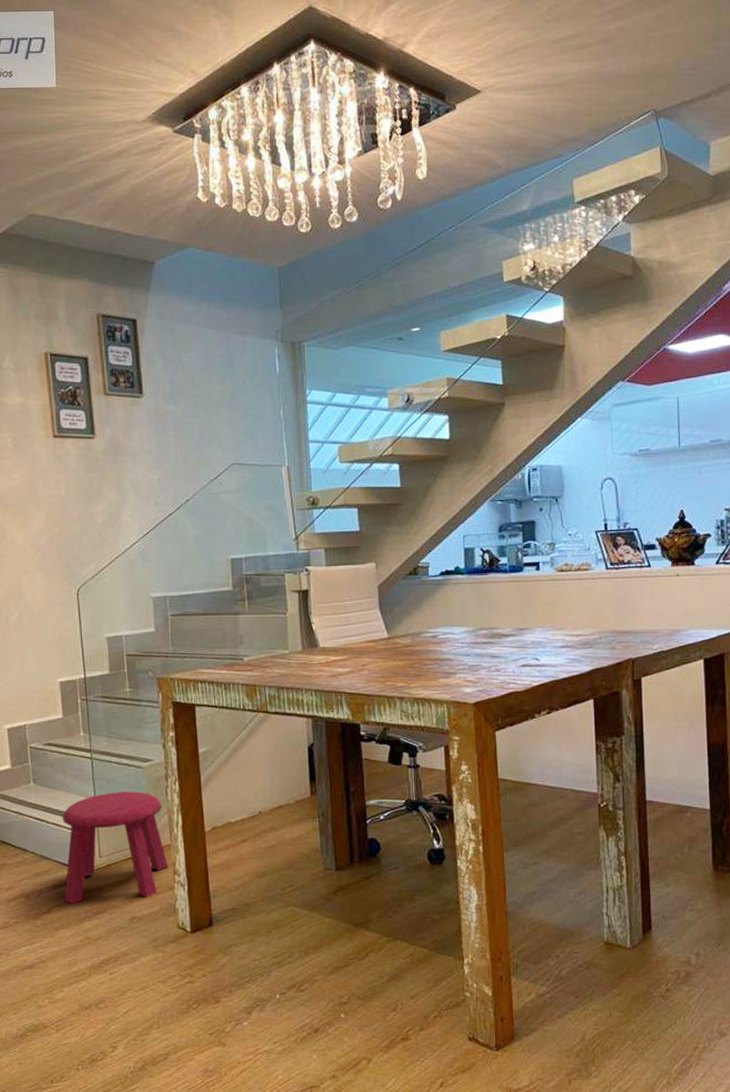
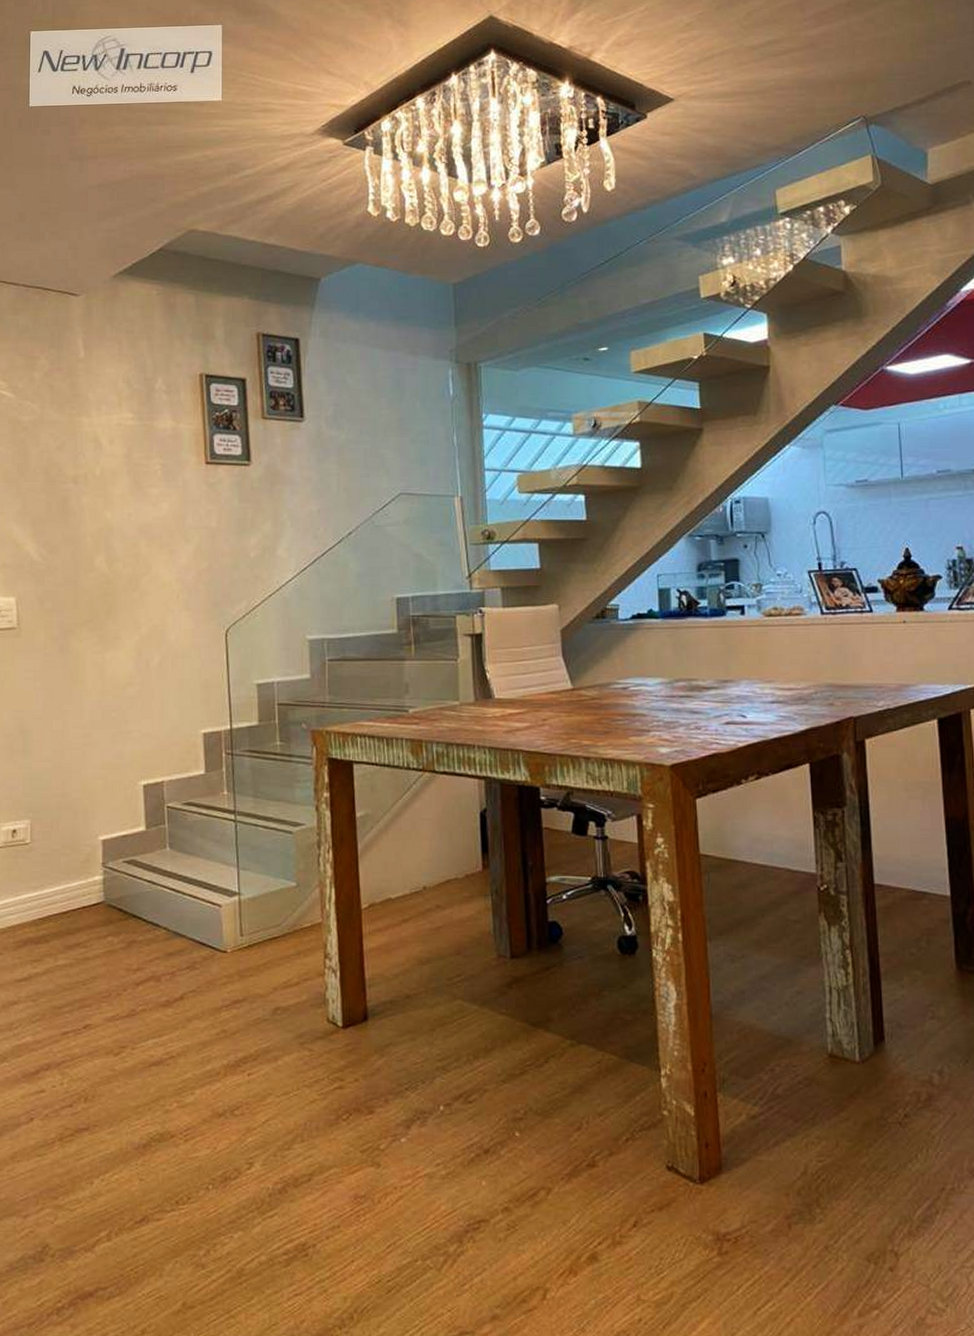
stool: present [62,791,168,904] -> none [199,860,318,990]

